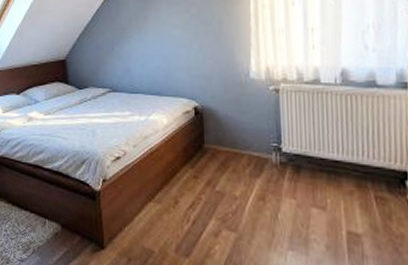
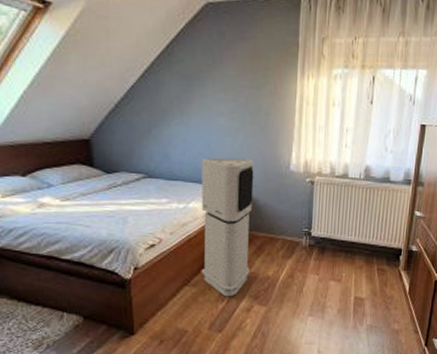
air purifier: none [159,68,215,218] -> present [201,157,254,297]

